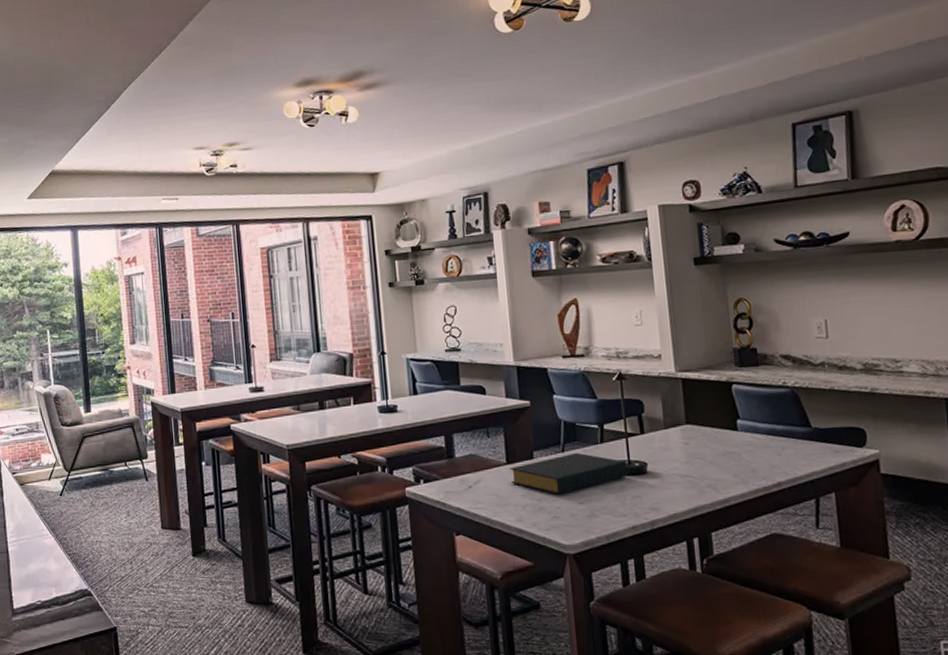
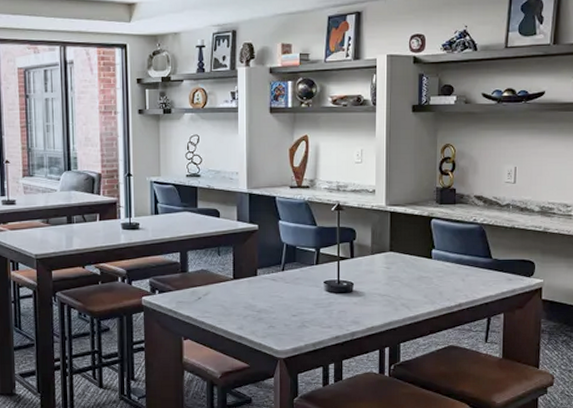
hardback book: present [509,452,628,494] -> none [235,272,337,307]

